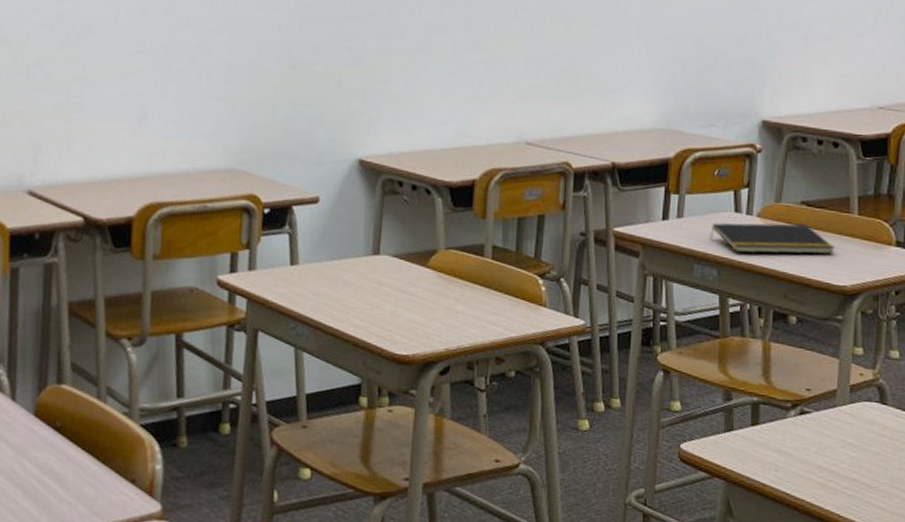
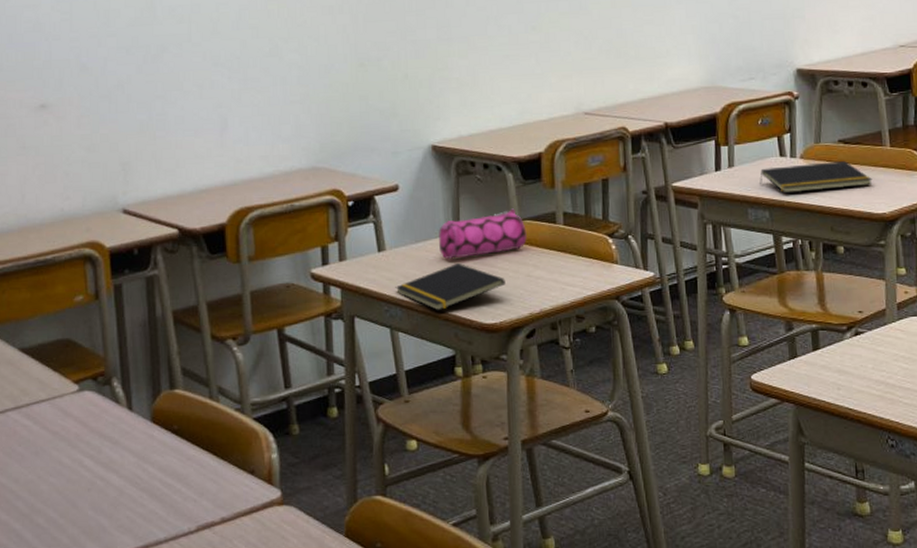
notepad: none [305,287,423,335] -> present [395,263,506,311]
pencil case: none [356,235,451,282] -> present [439,208,527,259]

